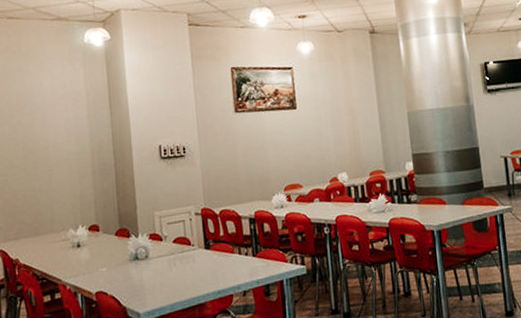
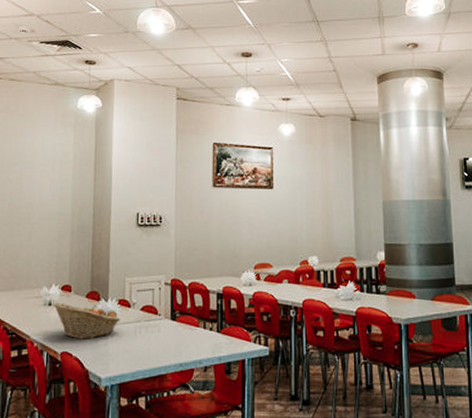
fruit basket: none [81,242,153,278] -> present [53,303,120,339]

